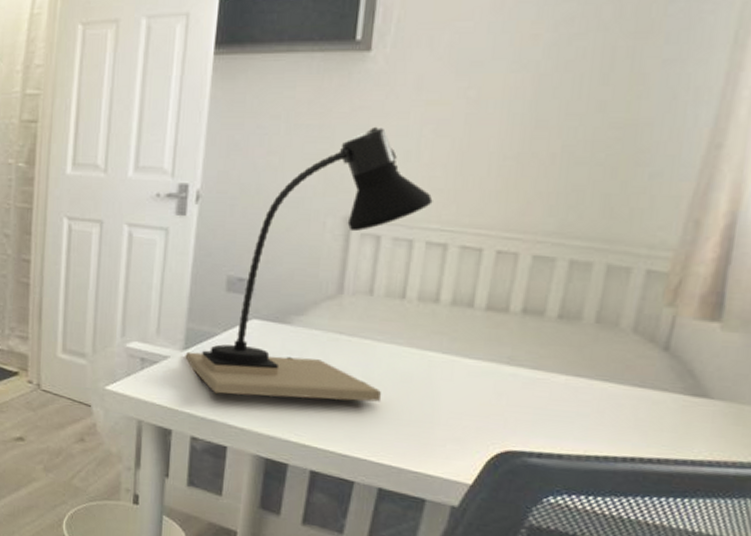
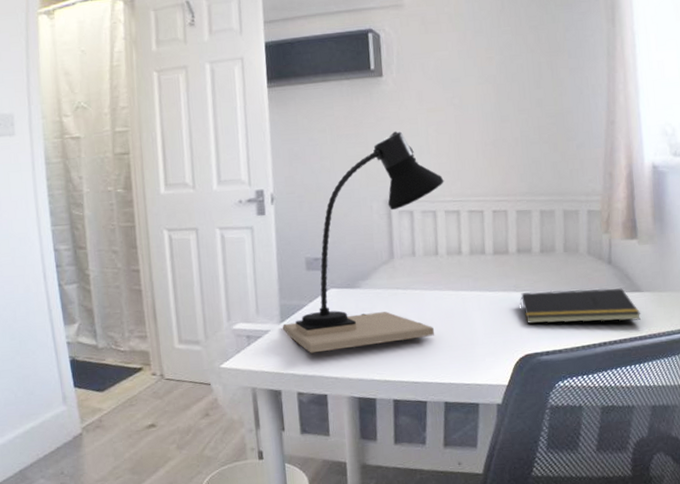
notepad: none [511,368,702,439] -> present [520,287,641,324]

